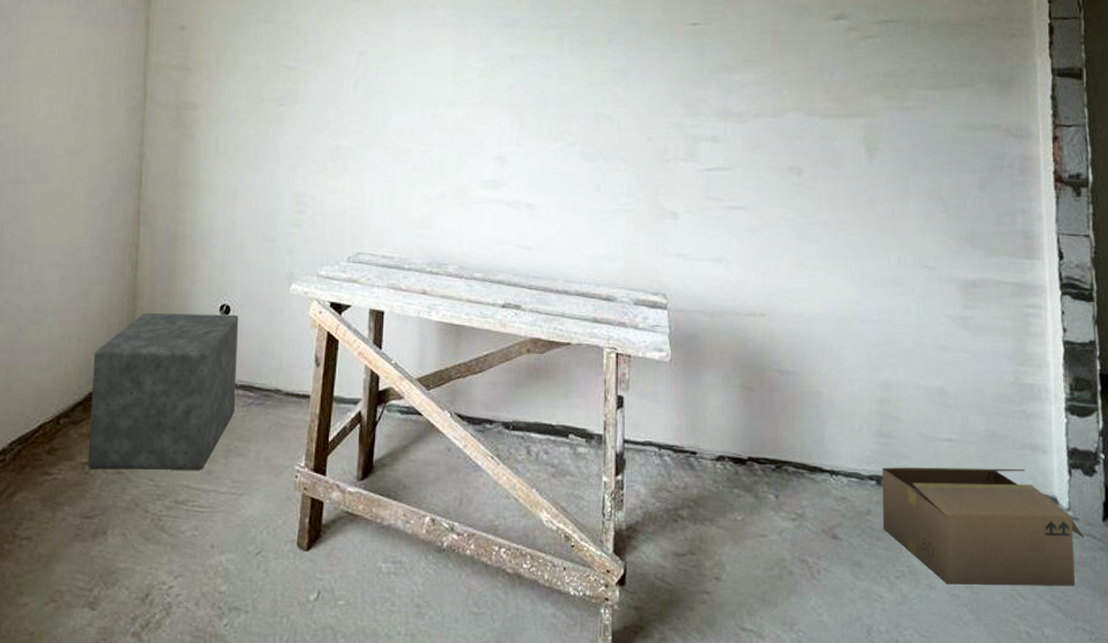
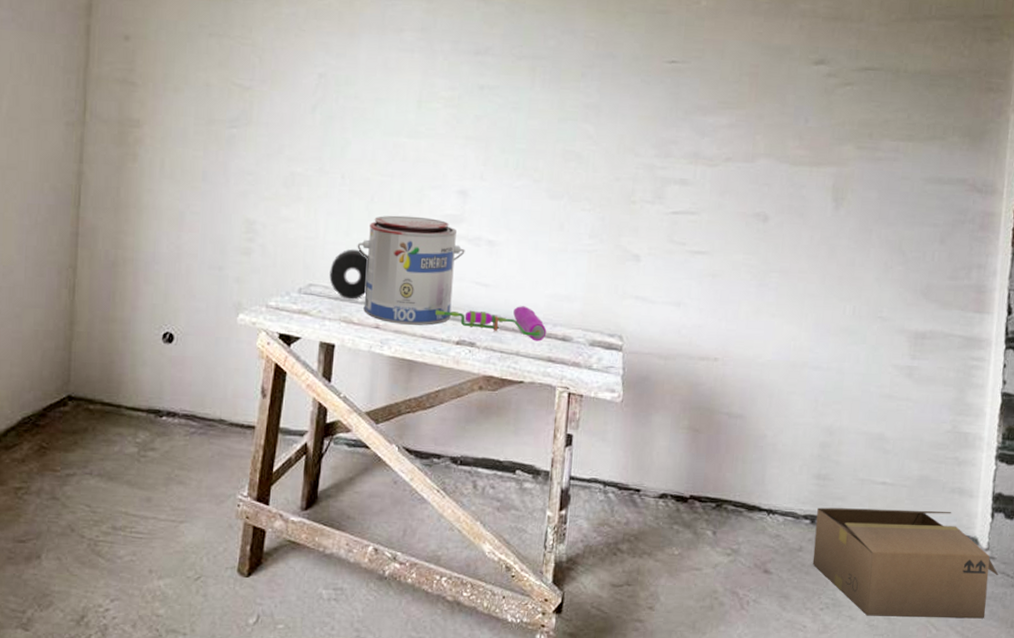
concrete block: present [87,313,239,470] -> none [21,339,183,497]
duct tape: none [376,217,414,265] -> present [329,249,369,298]
paint can: none [401,183,506,290] -> present [357,215,465,326]
paint roller: none [479,267,591,302] -> present [434,306,547,342]

